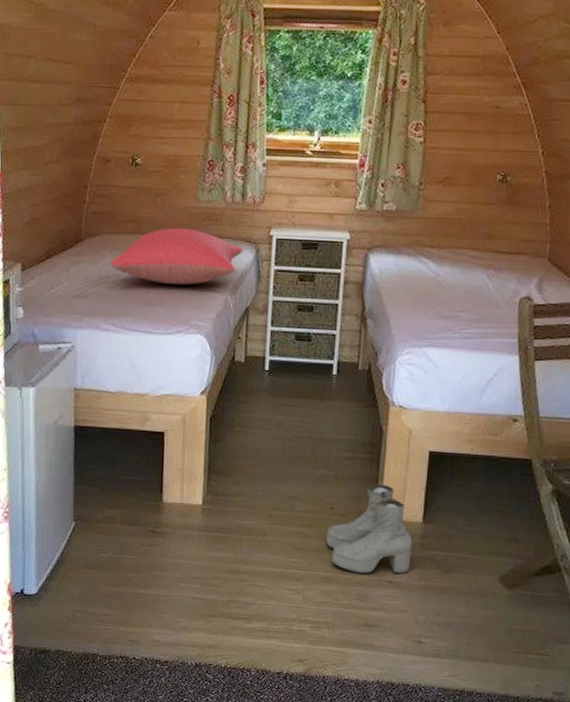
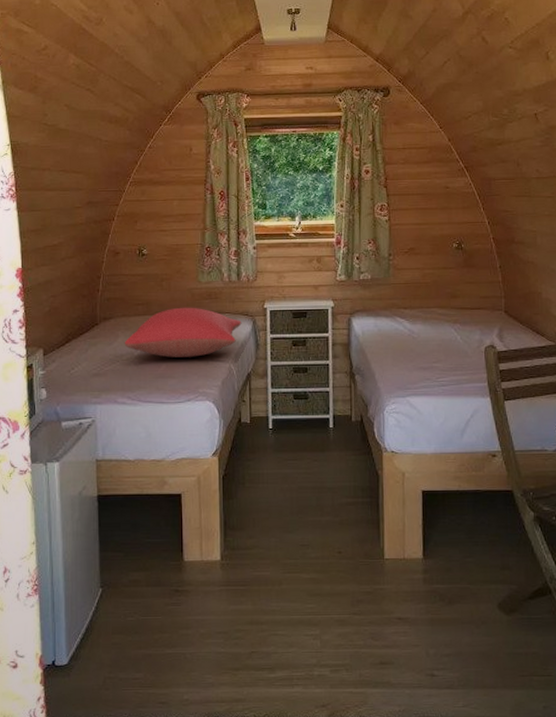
boots: present [326,484,413,574] -> none [337,525,416,613]

